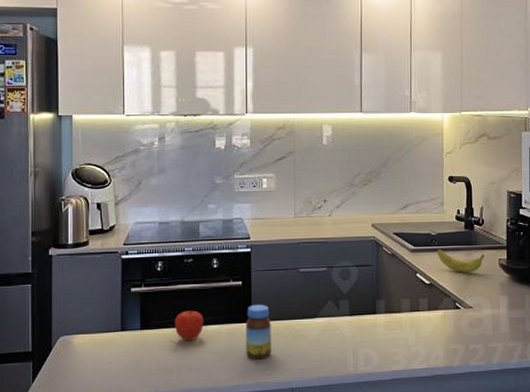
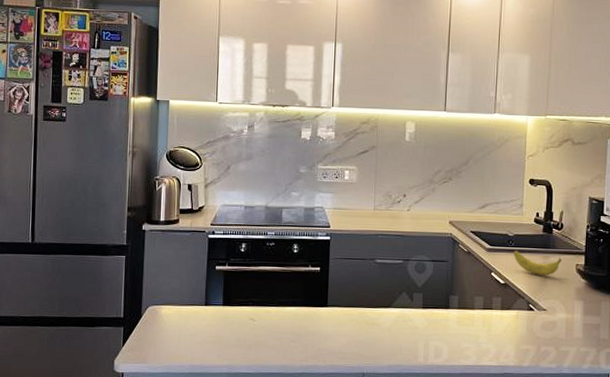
fruit: present [174,309,204,341] -> none [254,290,282,320]
jar: present [246,304,271,360] -> none [320,290,346,343]

